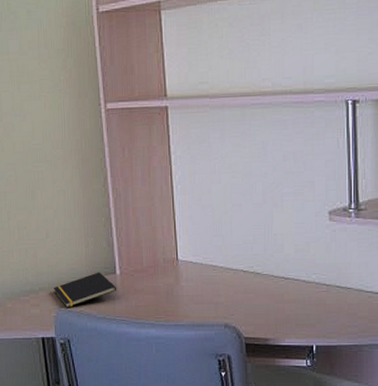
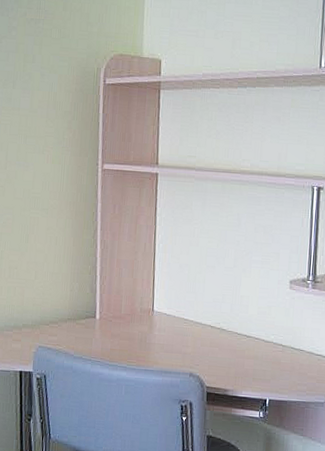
notepad: present [53,272,117,308] -> none [35,315,96,346]

